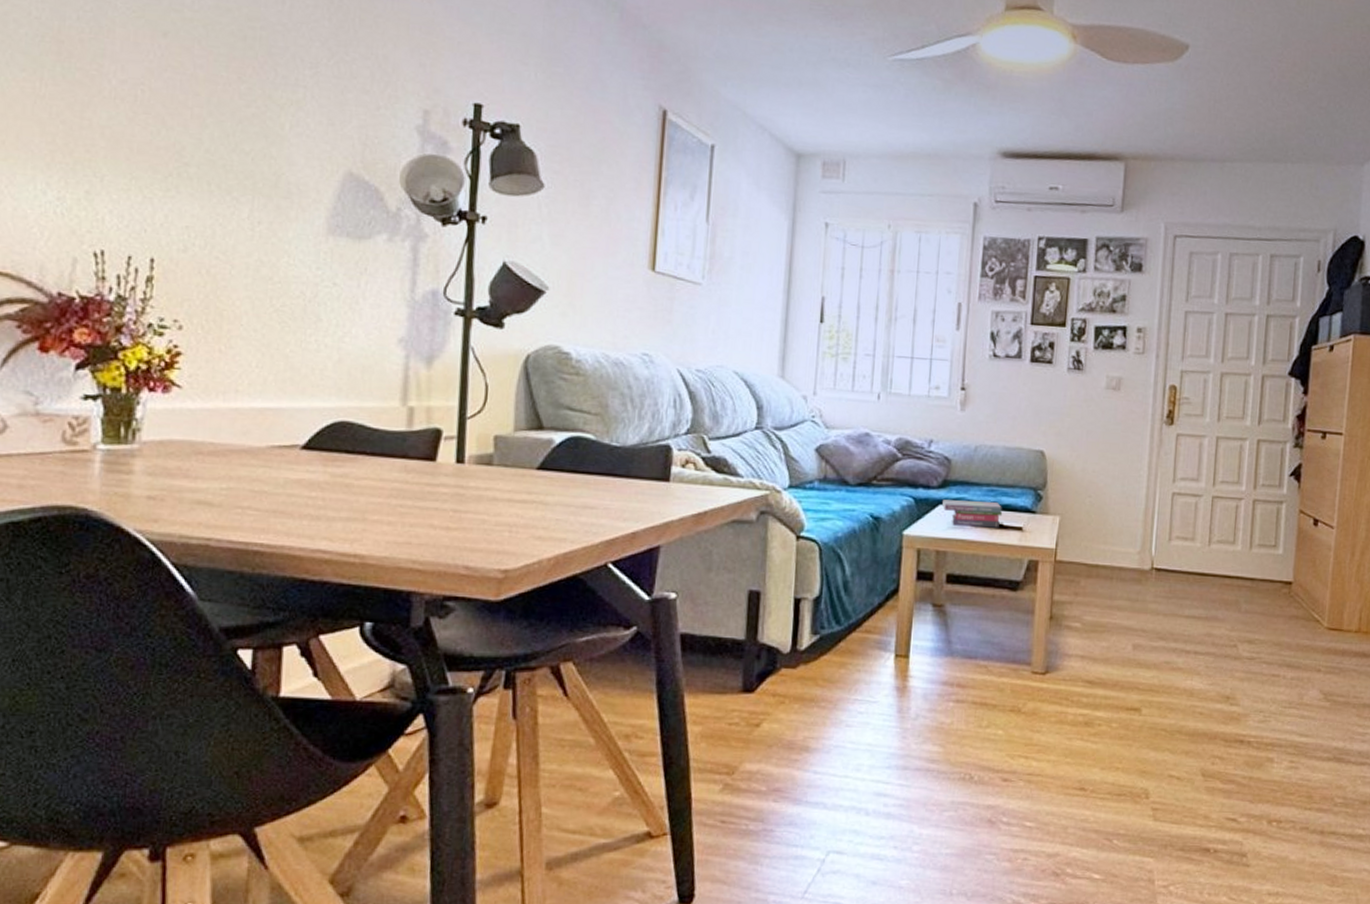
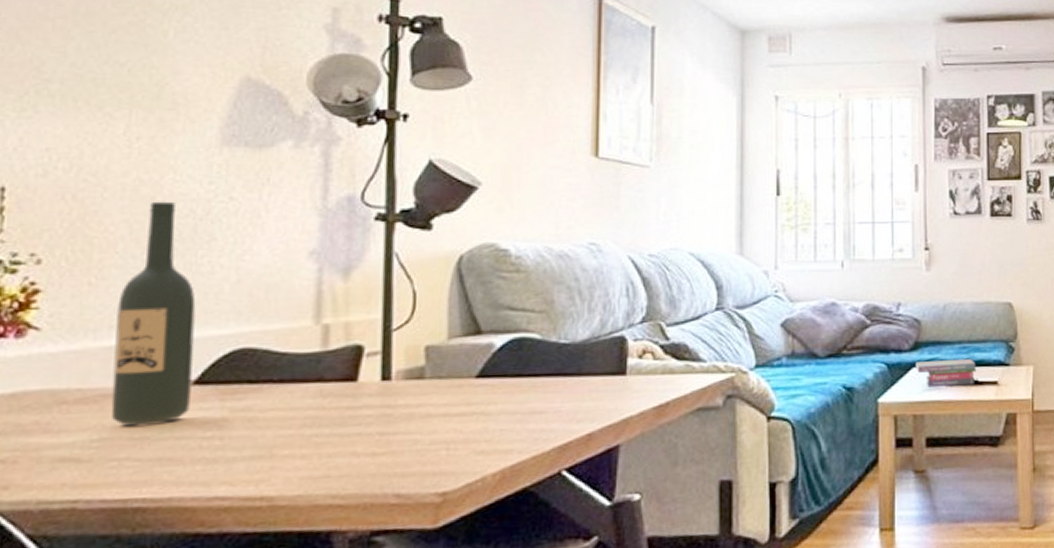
wine bottle: none [236,281,305,480] -> present [111,201,196,426]

